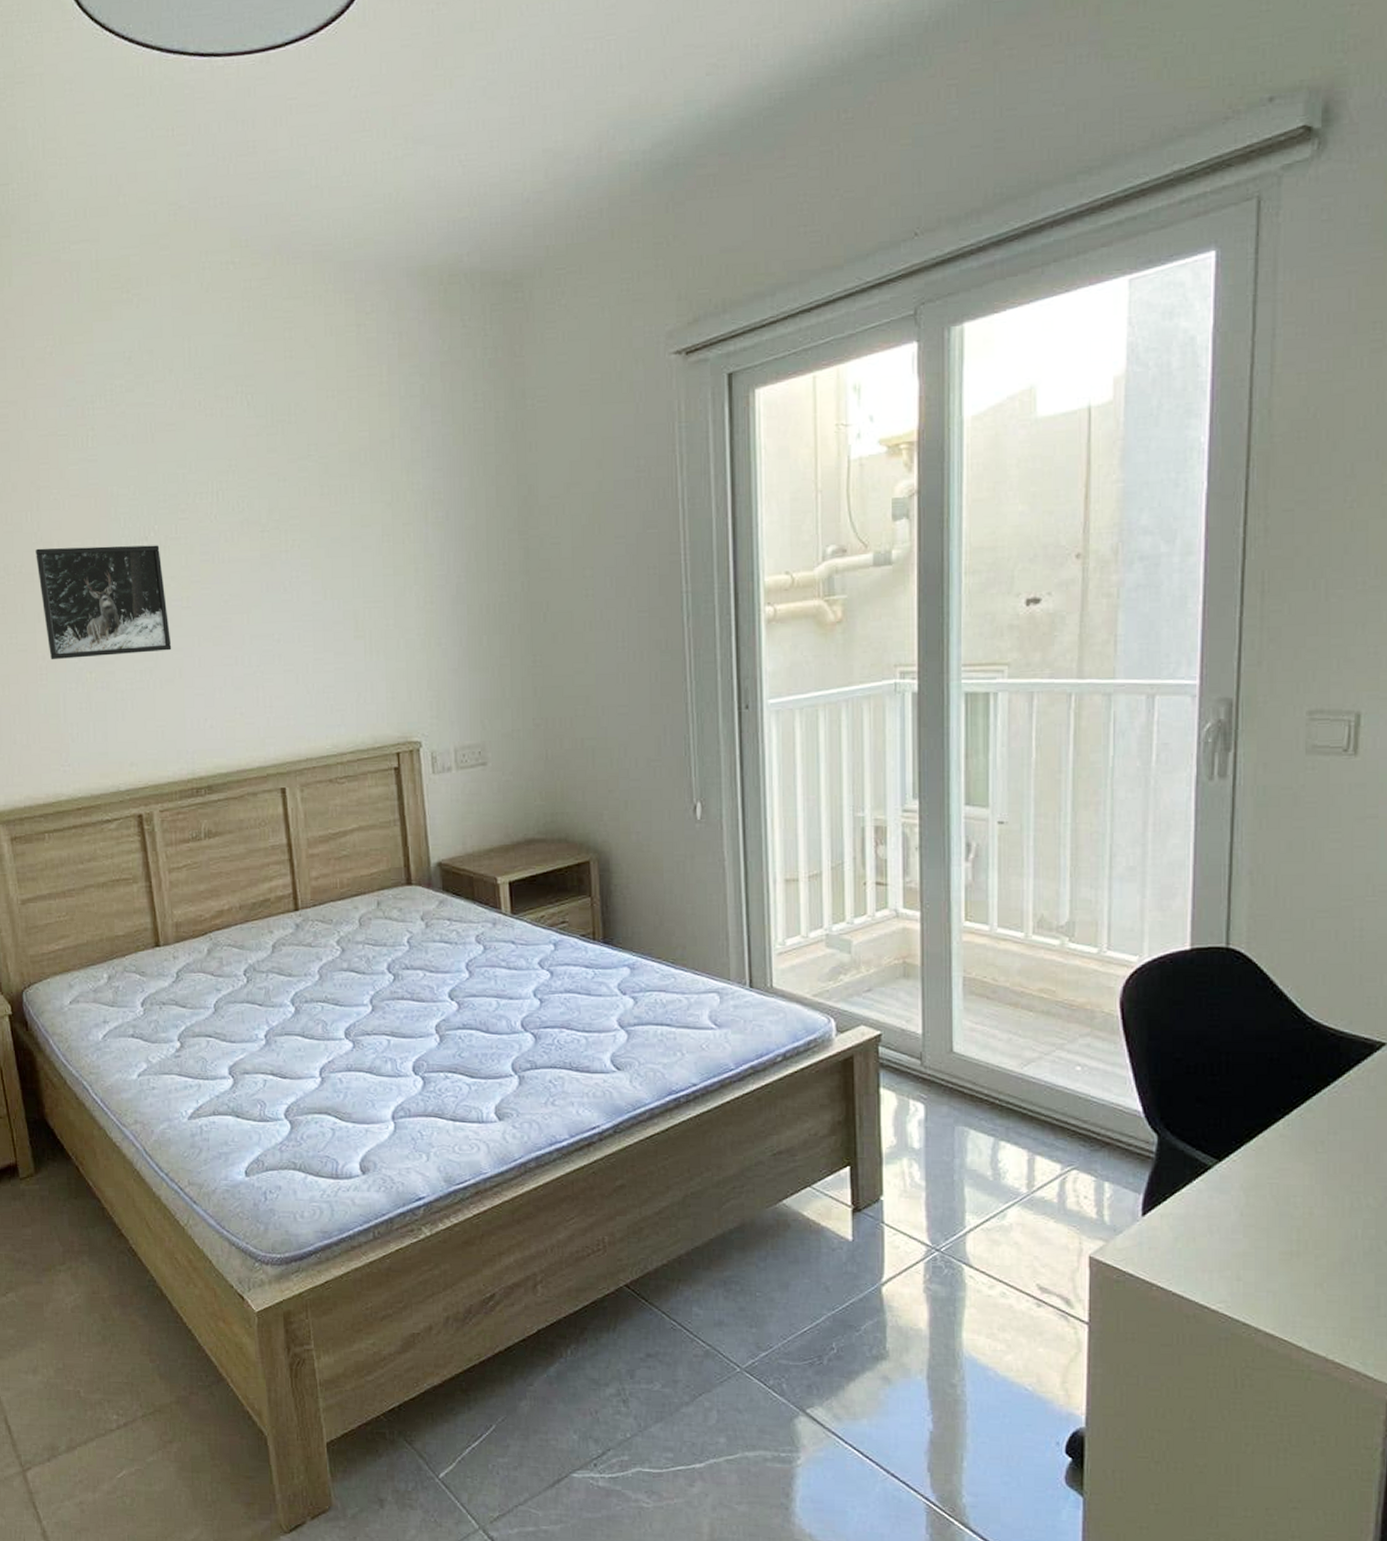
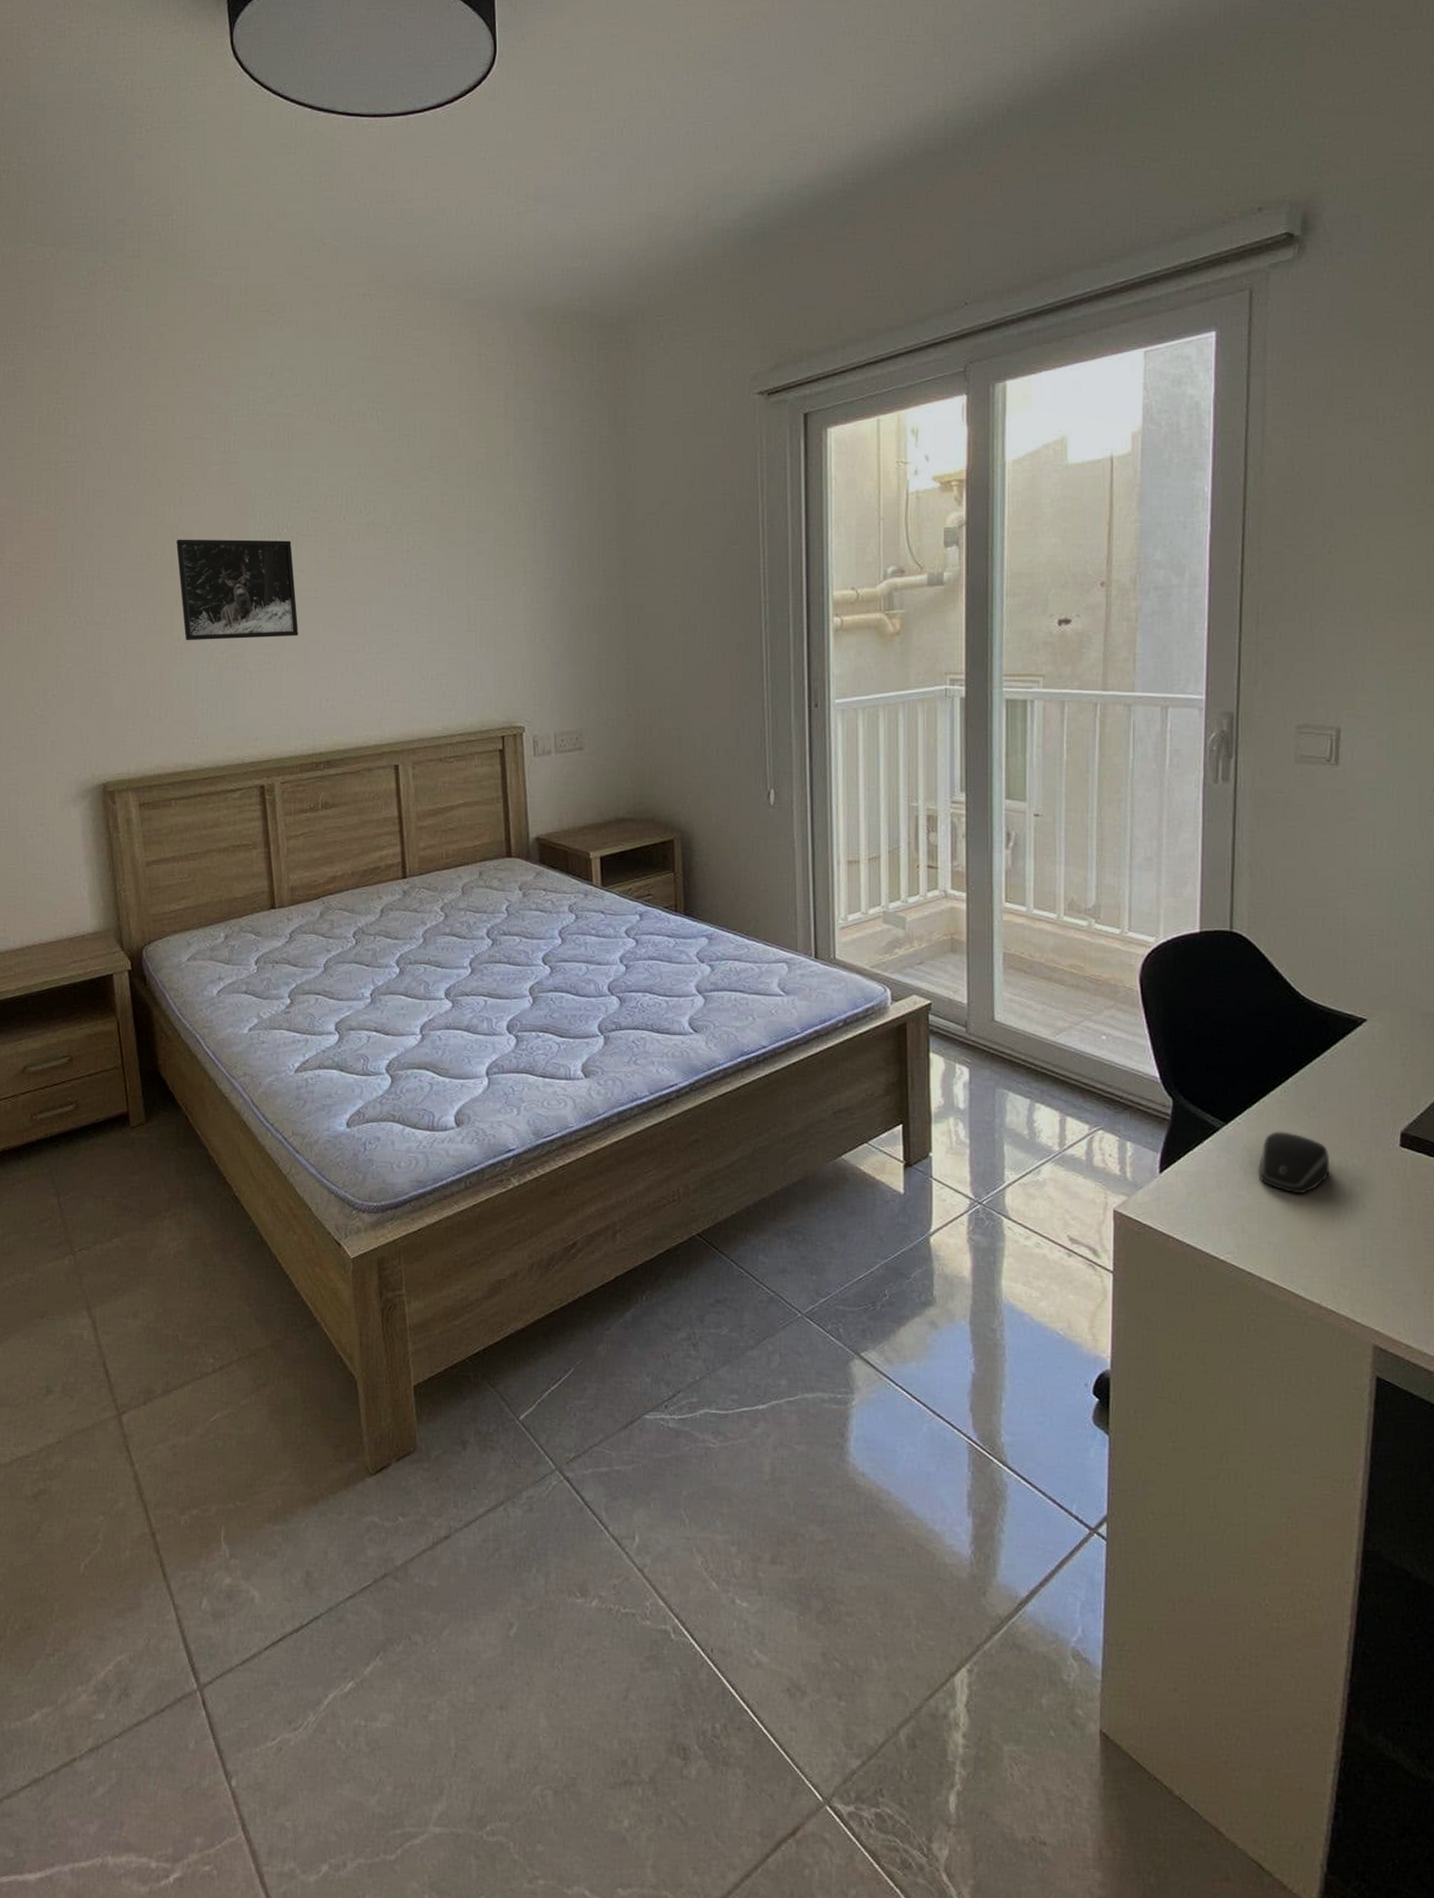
computer mouse: none [1256,1169,1340,1238] -> present [1258,1131,1330,1194]

